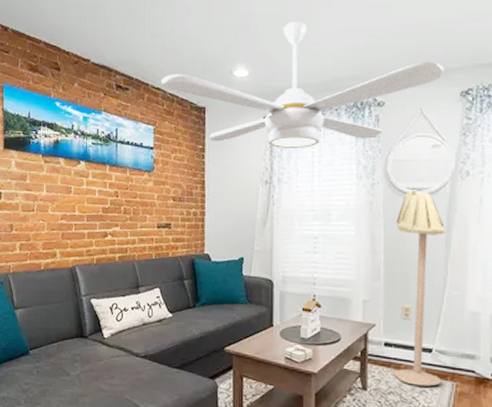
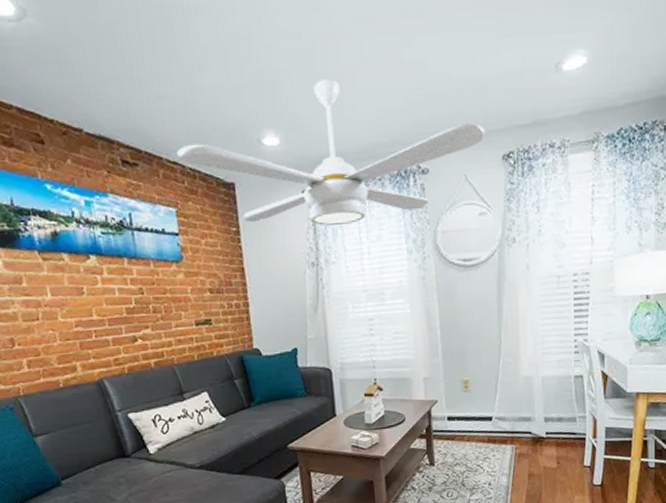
floor lamp: present [393,190,446,387] -> none [449,260,503,454]

